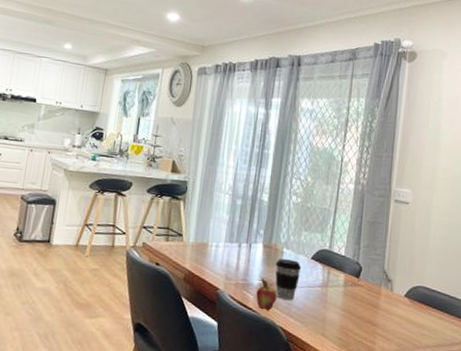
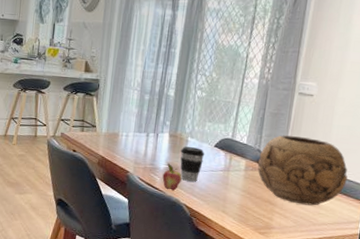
decorative bowl: none [356,246,448,326] -> present [257,135,348,206]

